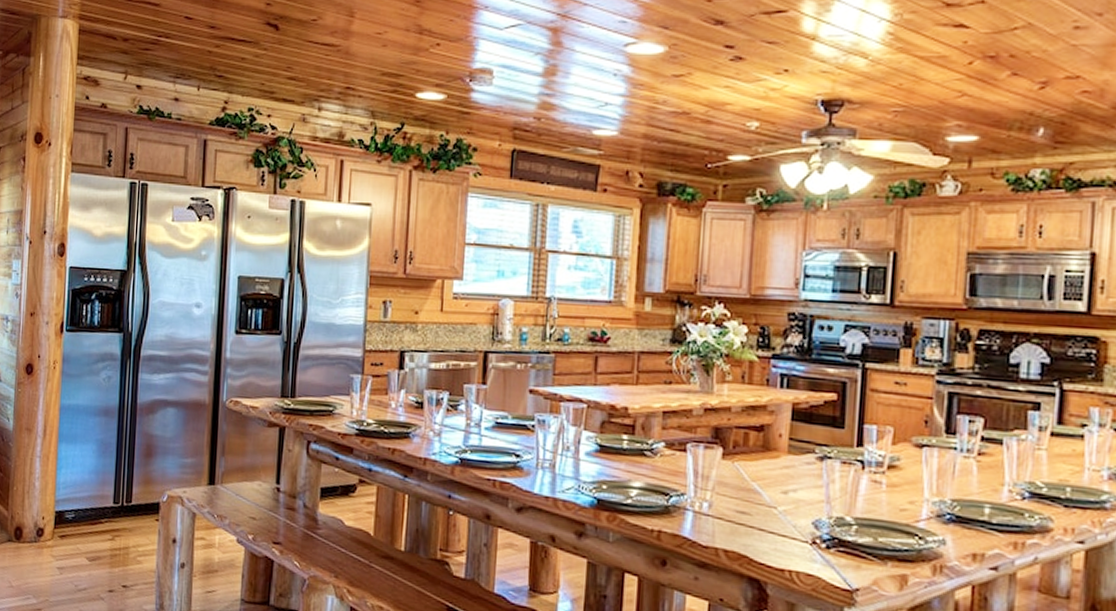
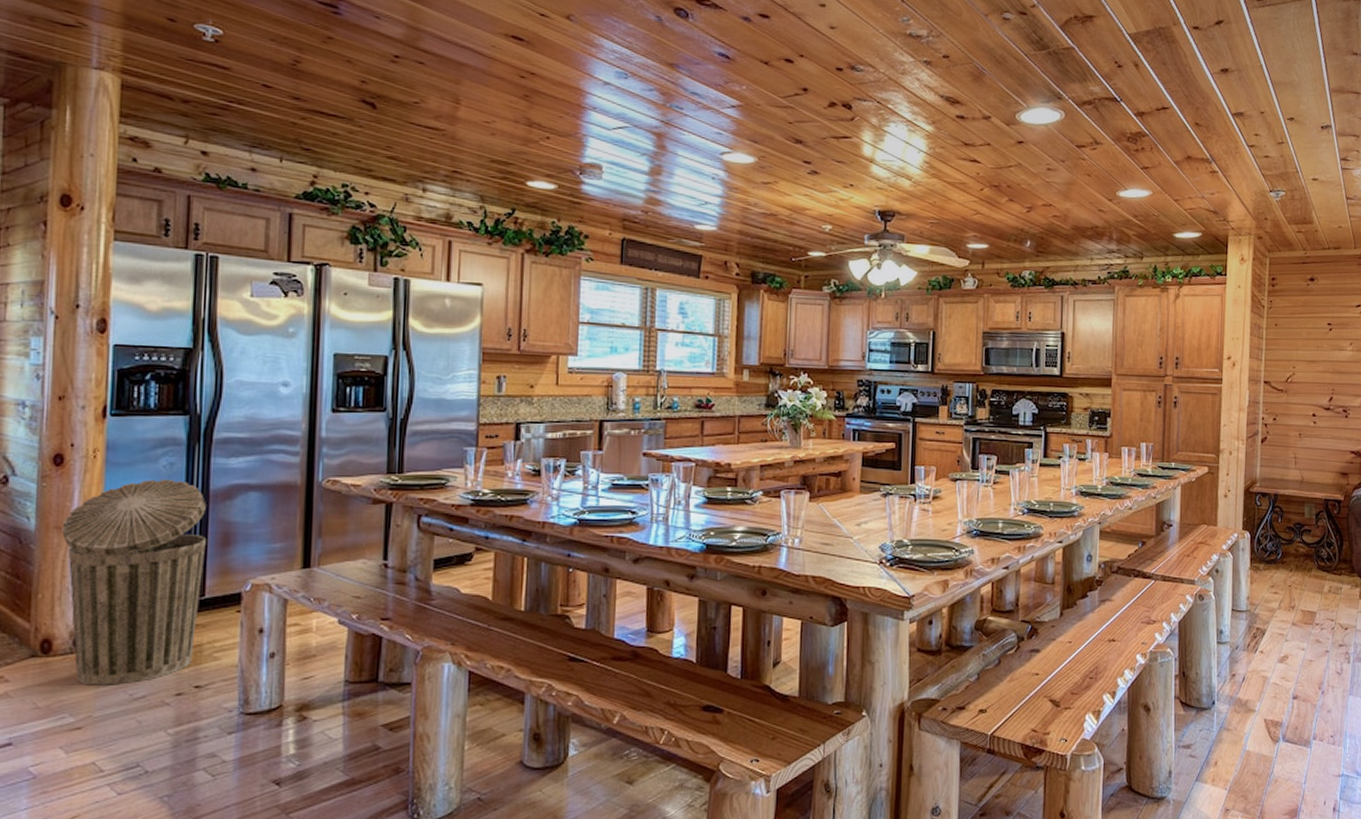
trash can: none [30,390,134,576] -> present [61,478,206,685]

